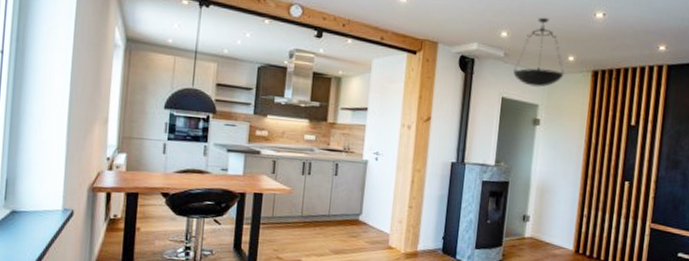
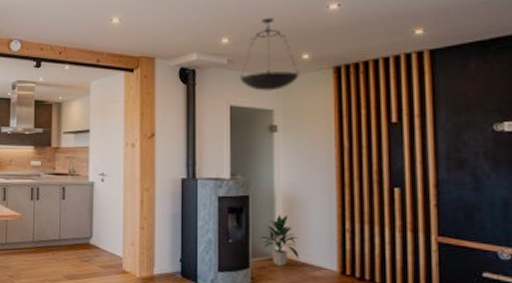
indoor plant: none [513,200,545,245] -> present [259,214,300,266]

